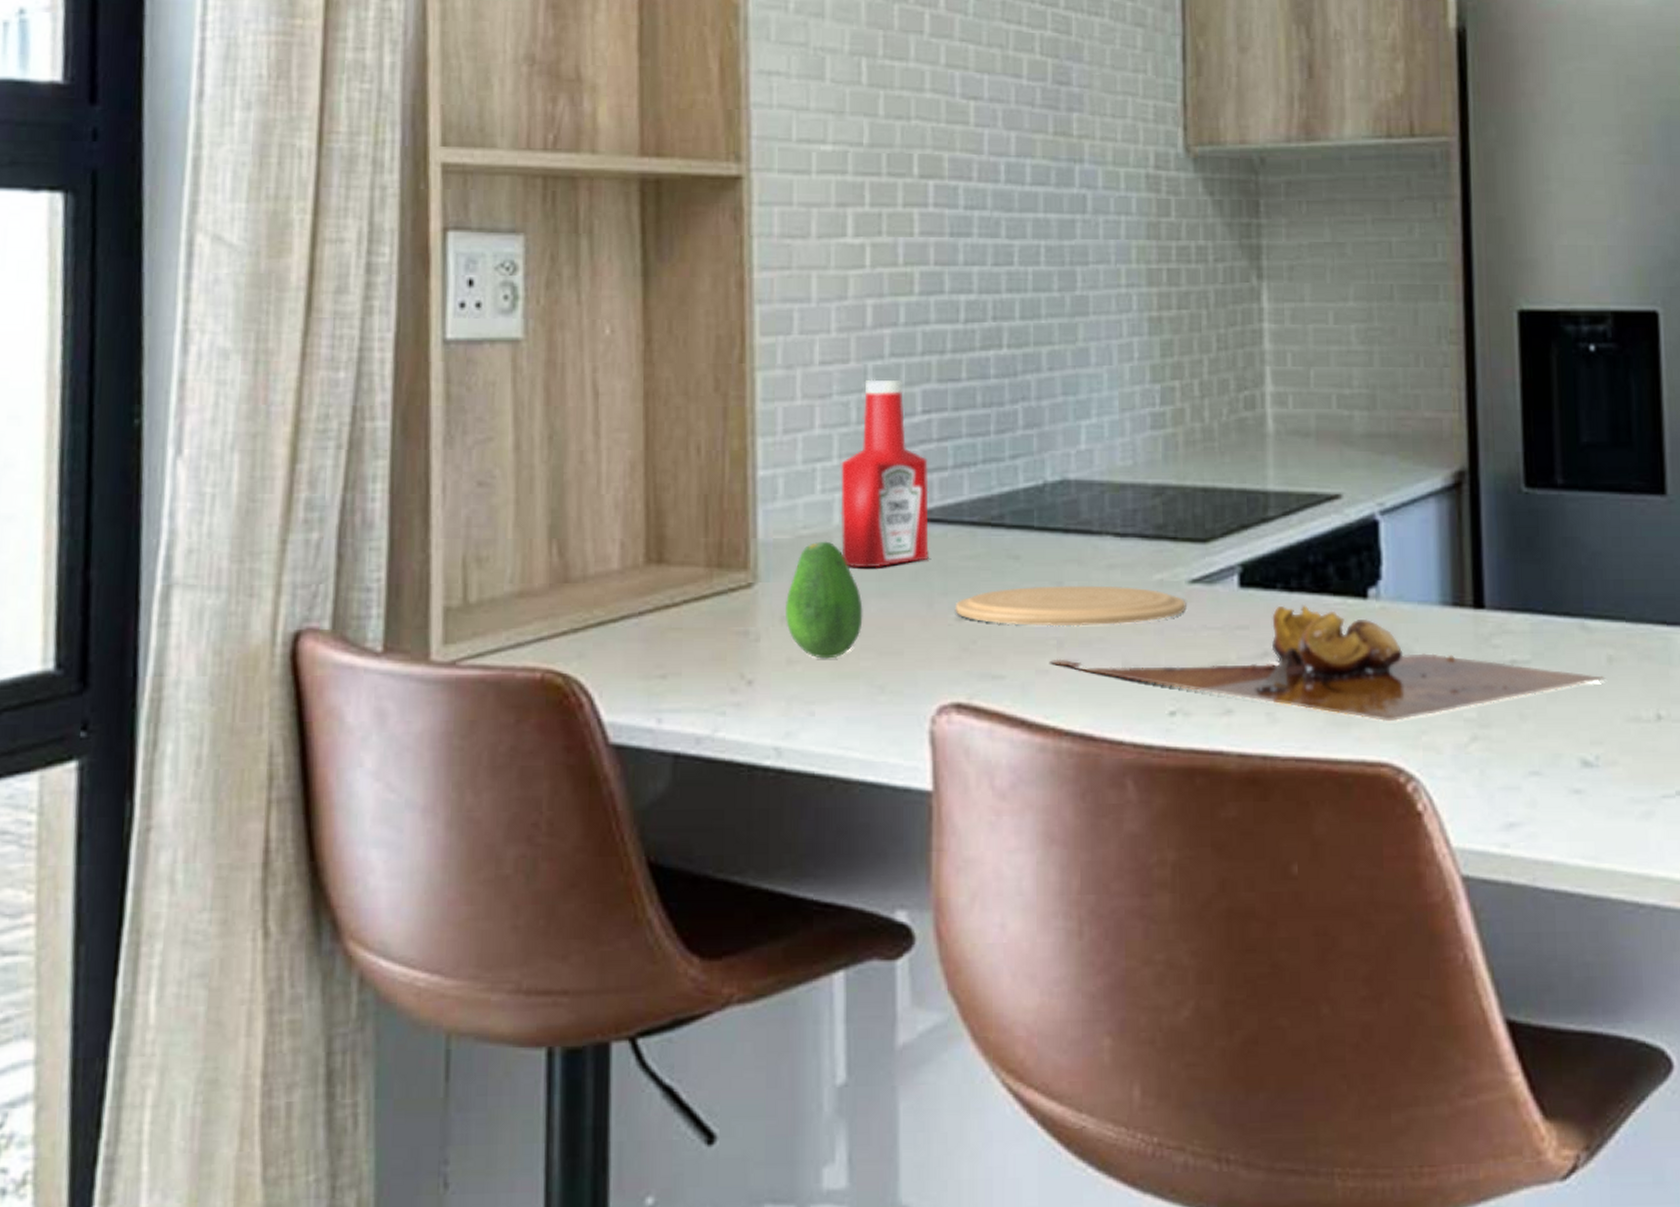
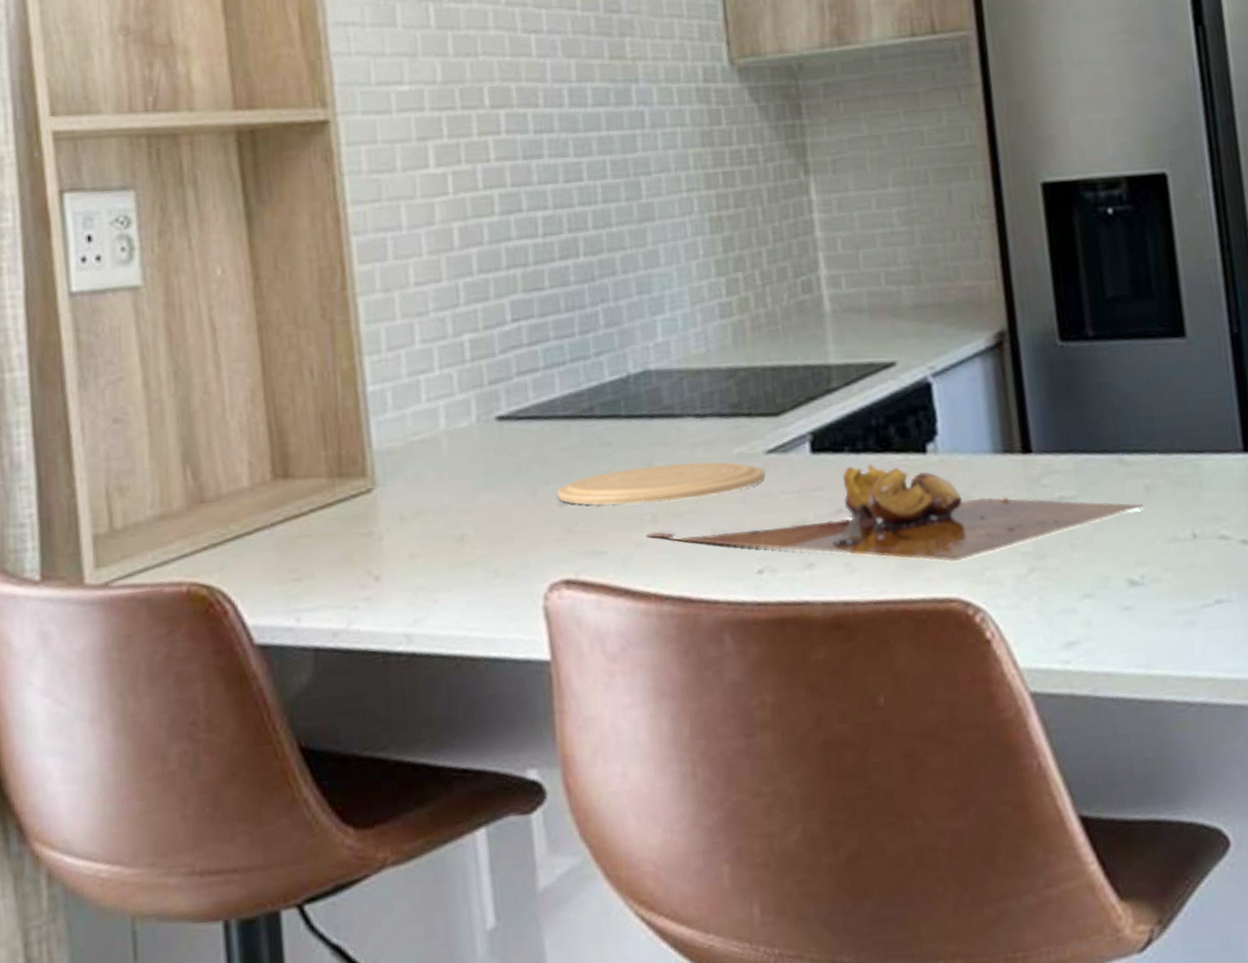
fruit: present [784,541,863,659] -> none [403,444,475,551]
ketchup bottle: present [840,379,929,568] -> none [442,294,529,467]

